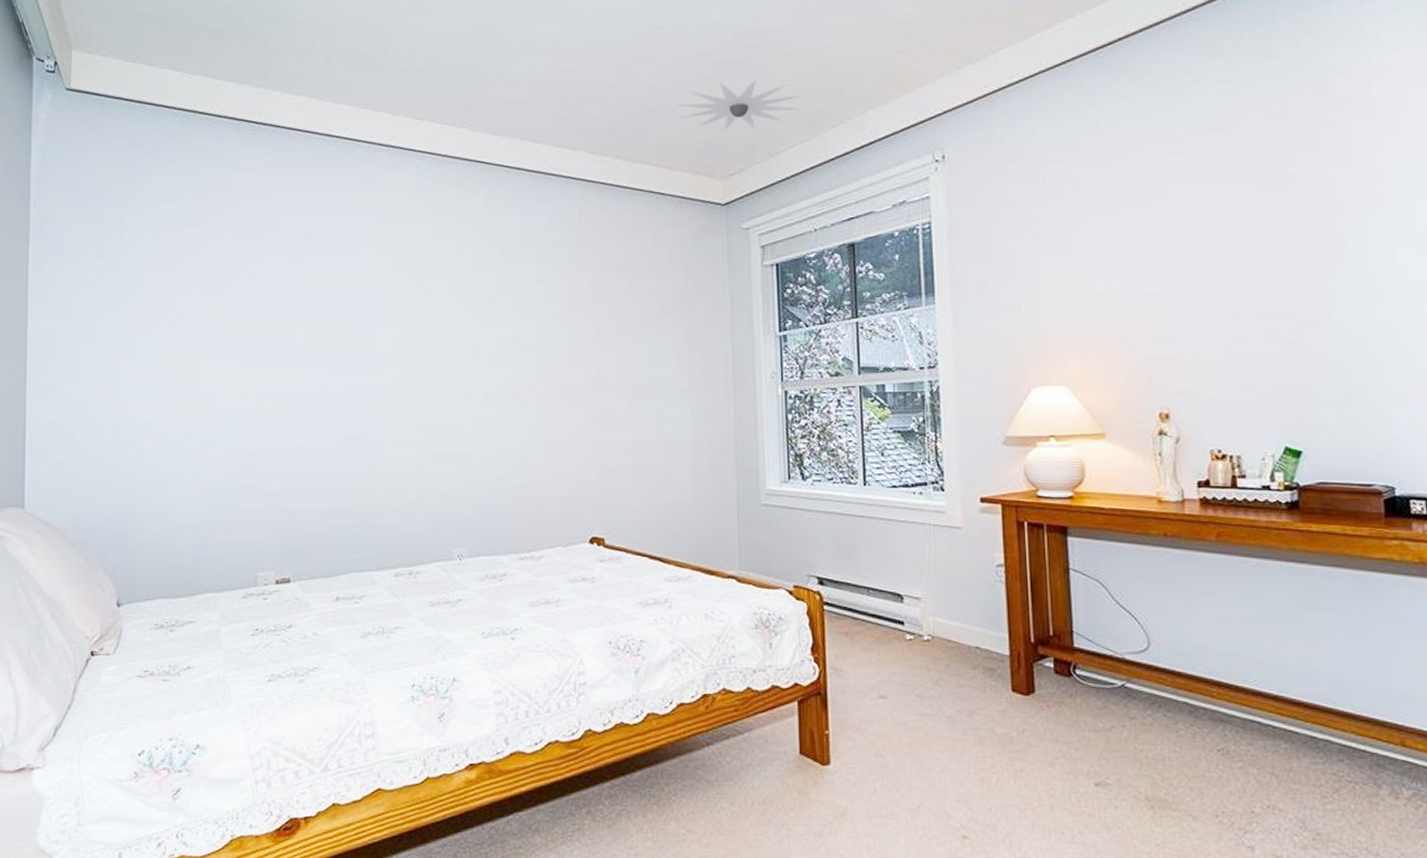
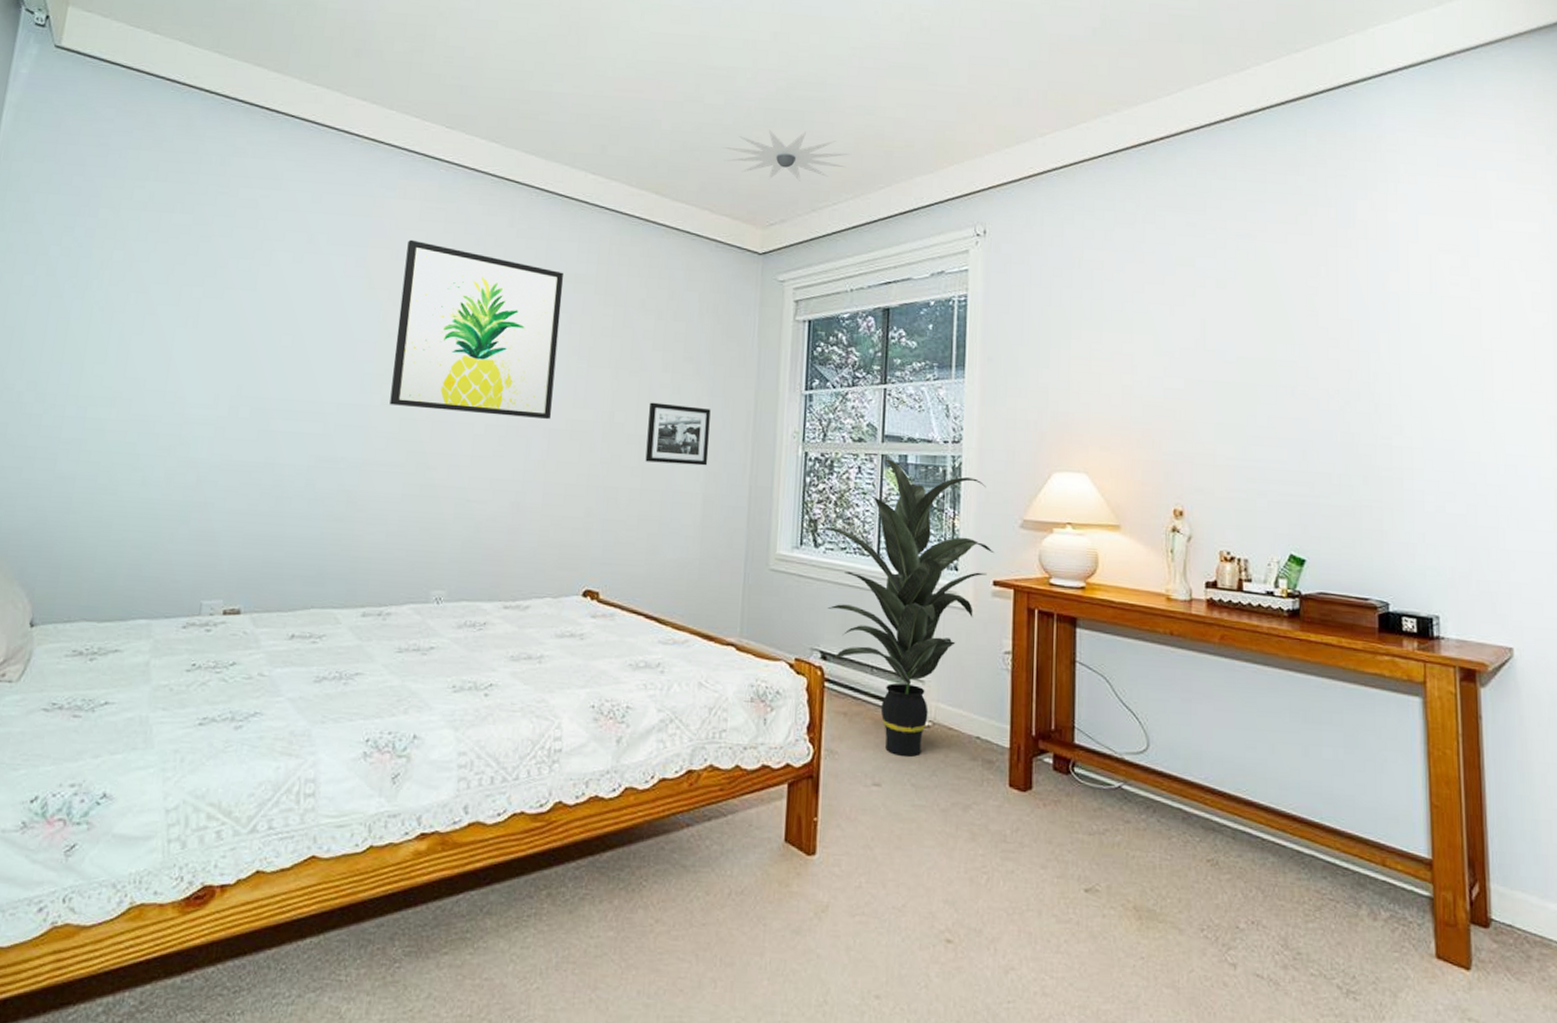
wall art: none [395,229,543,384] -> present [389,239,564,420]
picture frame: none [633,357,693,414] -> present [645,402,711,466]
indoor plant: none [799,390,979,669] -> present [813,458,994,757]

